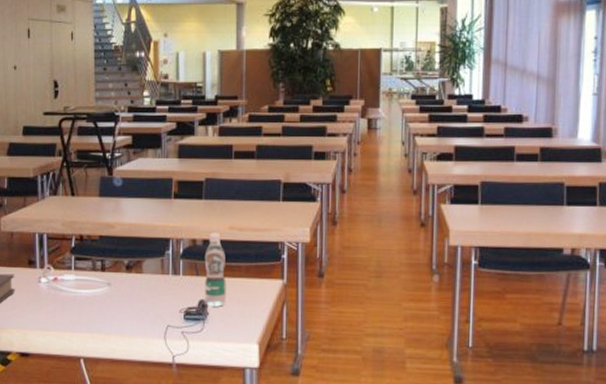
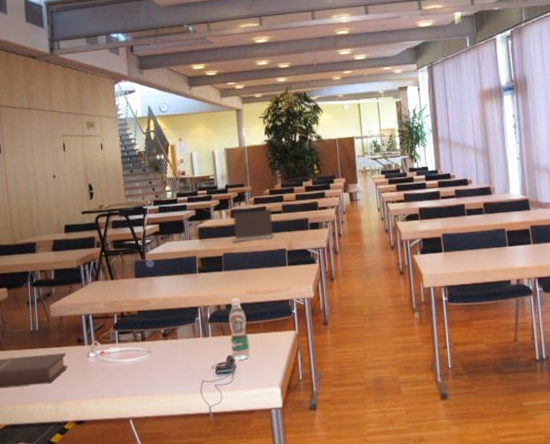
laptop: none [218,129,270,168] -> present [232,210,273,243]

